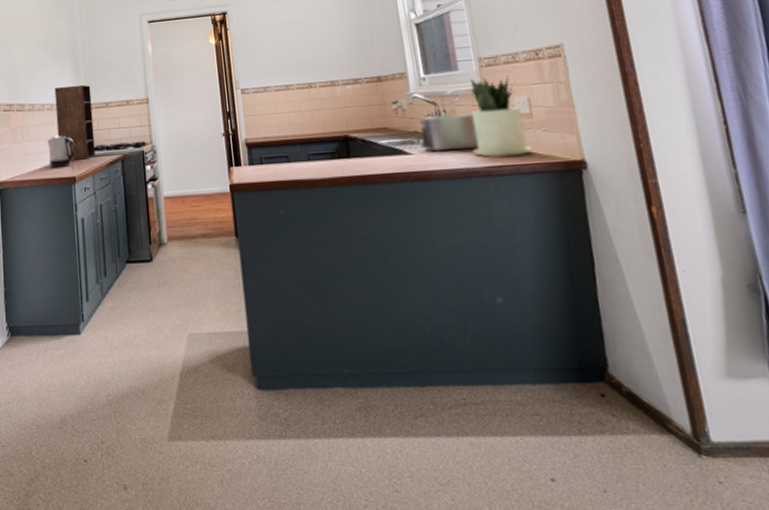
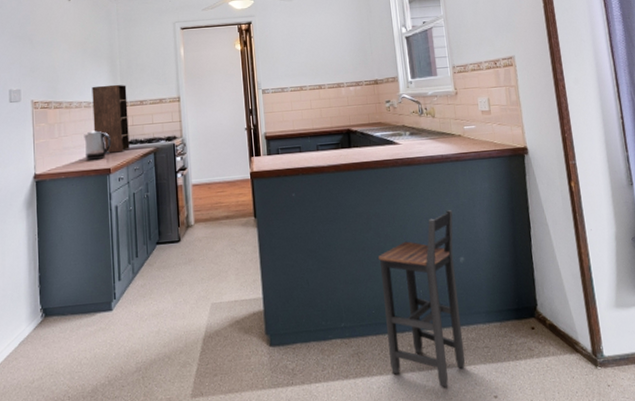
bar stool: none [387,236,509,461] -> present [377,209,466,388]
toaster: present [419,113,479,152] -> none [406,110,451,142]
planter: present [470,75,534,157] -> none [446,80,491,146]

